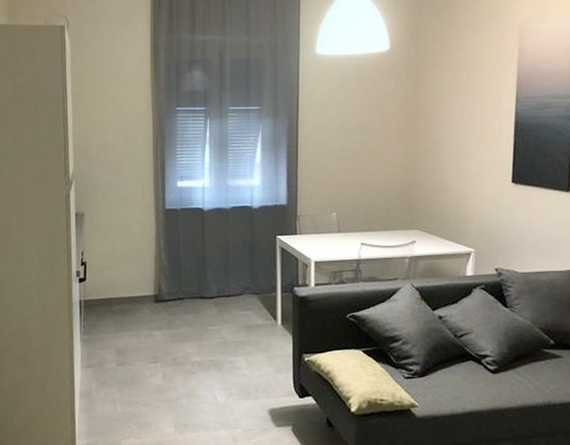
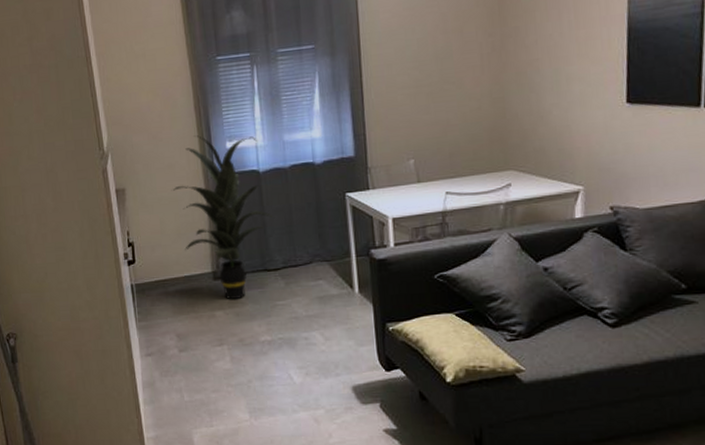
indoor plant: none [126,173,212,322] -> present [172,135,272,300]

